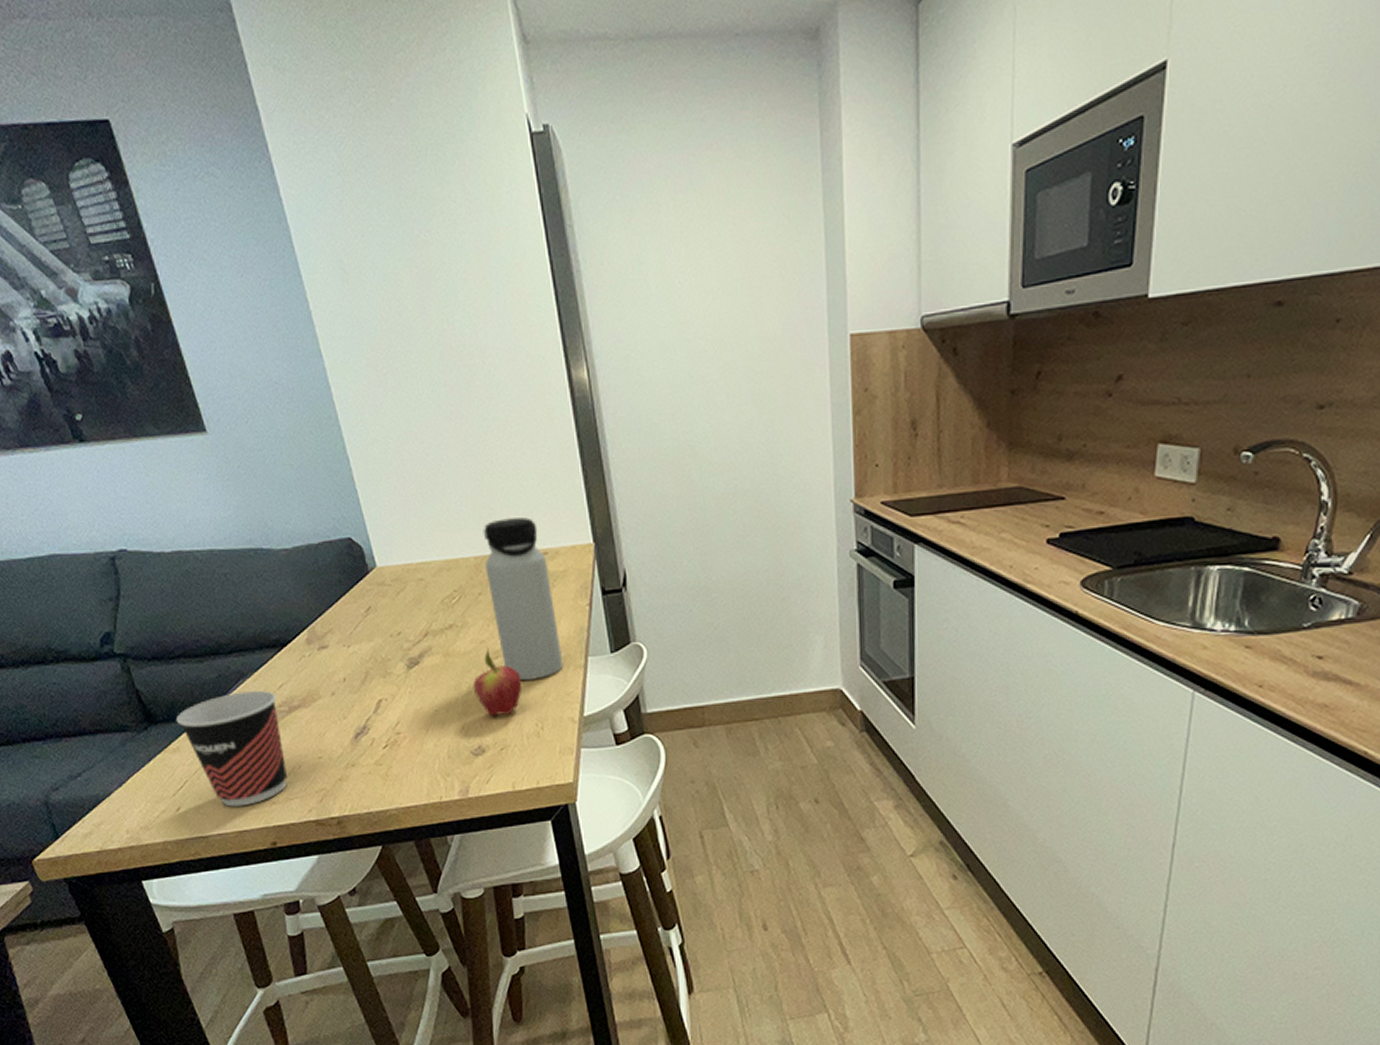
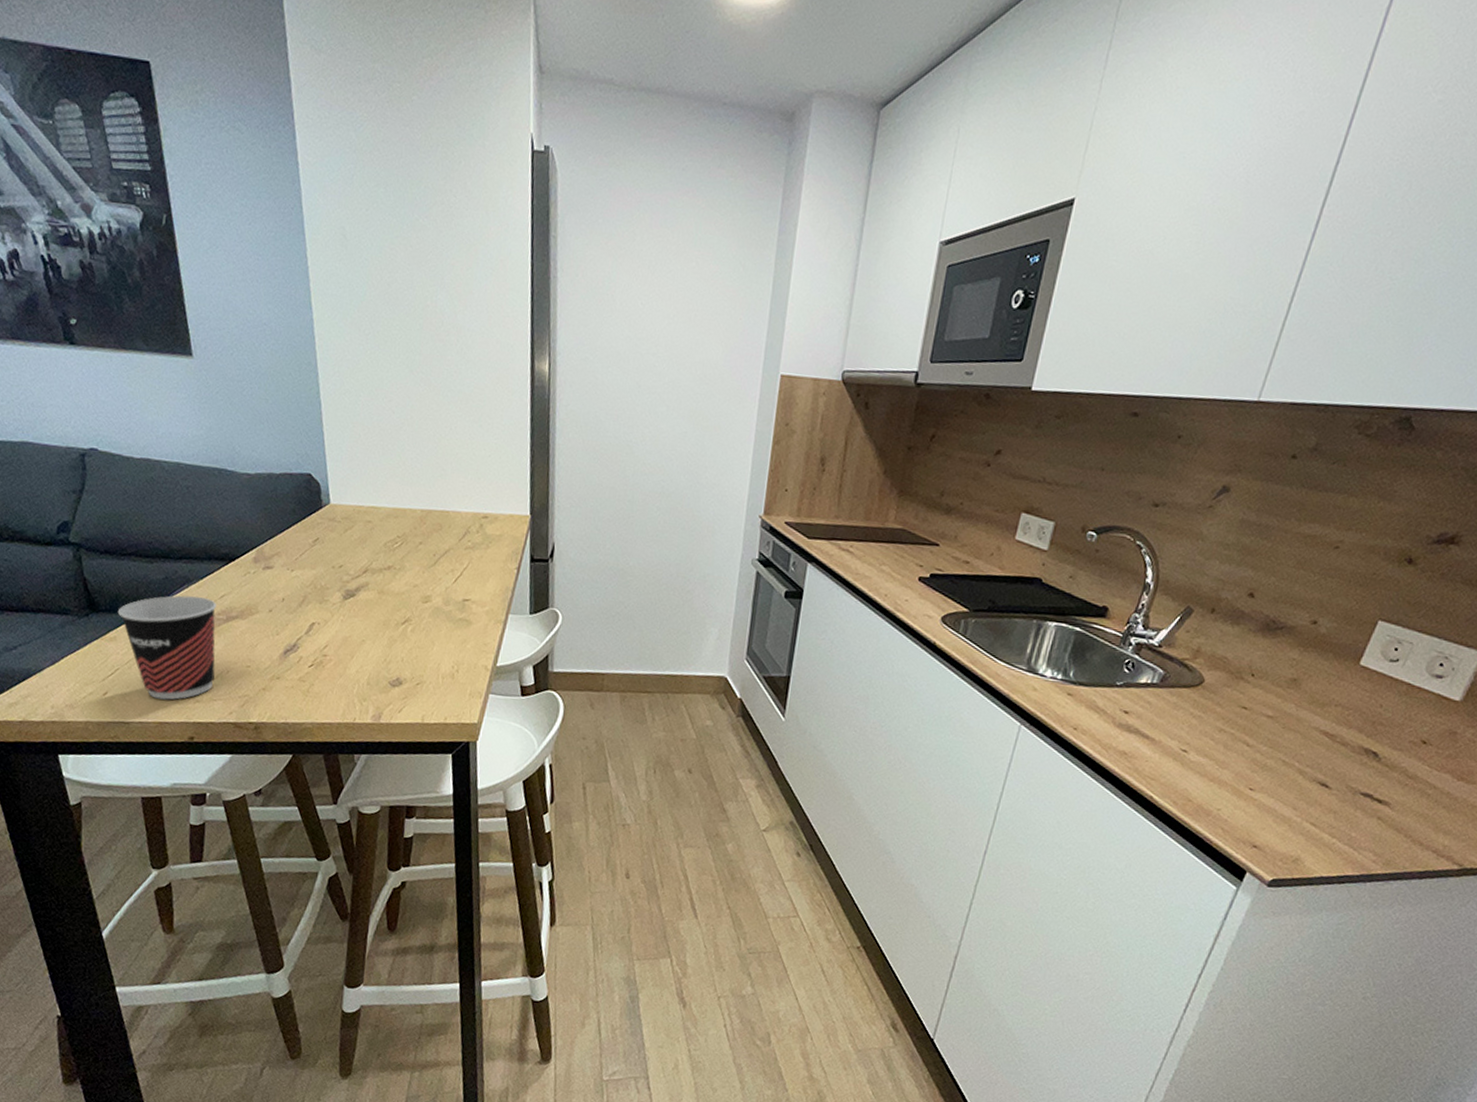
fruit: present [473,648,522,717] -> none [400,592,446,654]
water bottle: present [483,517,564,680] -> none [429,480,486,627]

